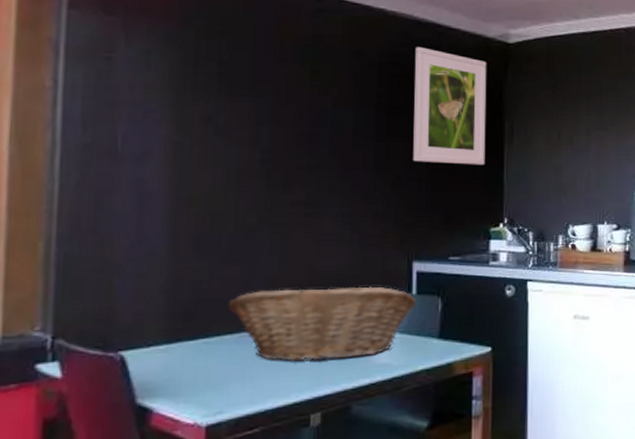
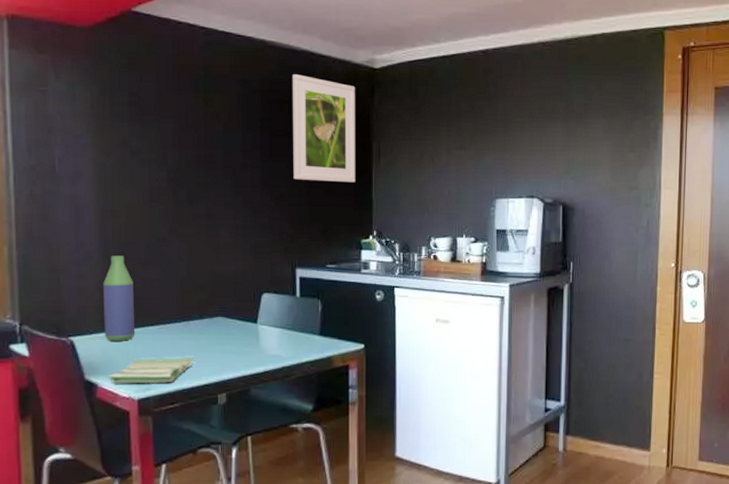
bottle: none [167,250,209,355] -> present [103,255,135,341]
dish towel: none [167,369,282,407] -> present [108,356,194,384]
fruit basket: present [228,286,416,361] -> none [149,289,300,351]

